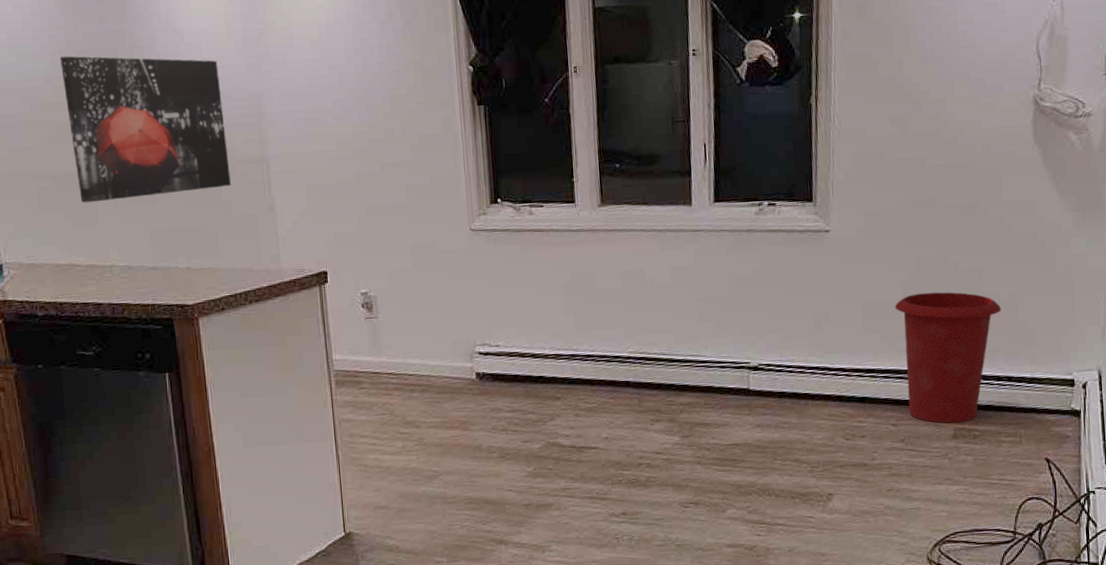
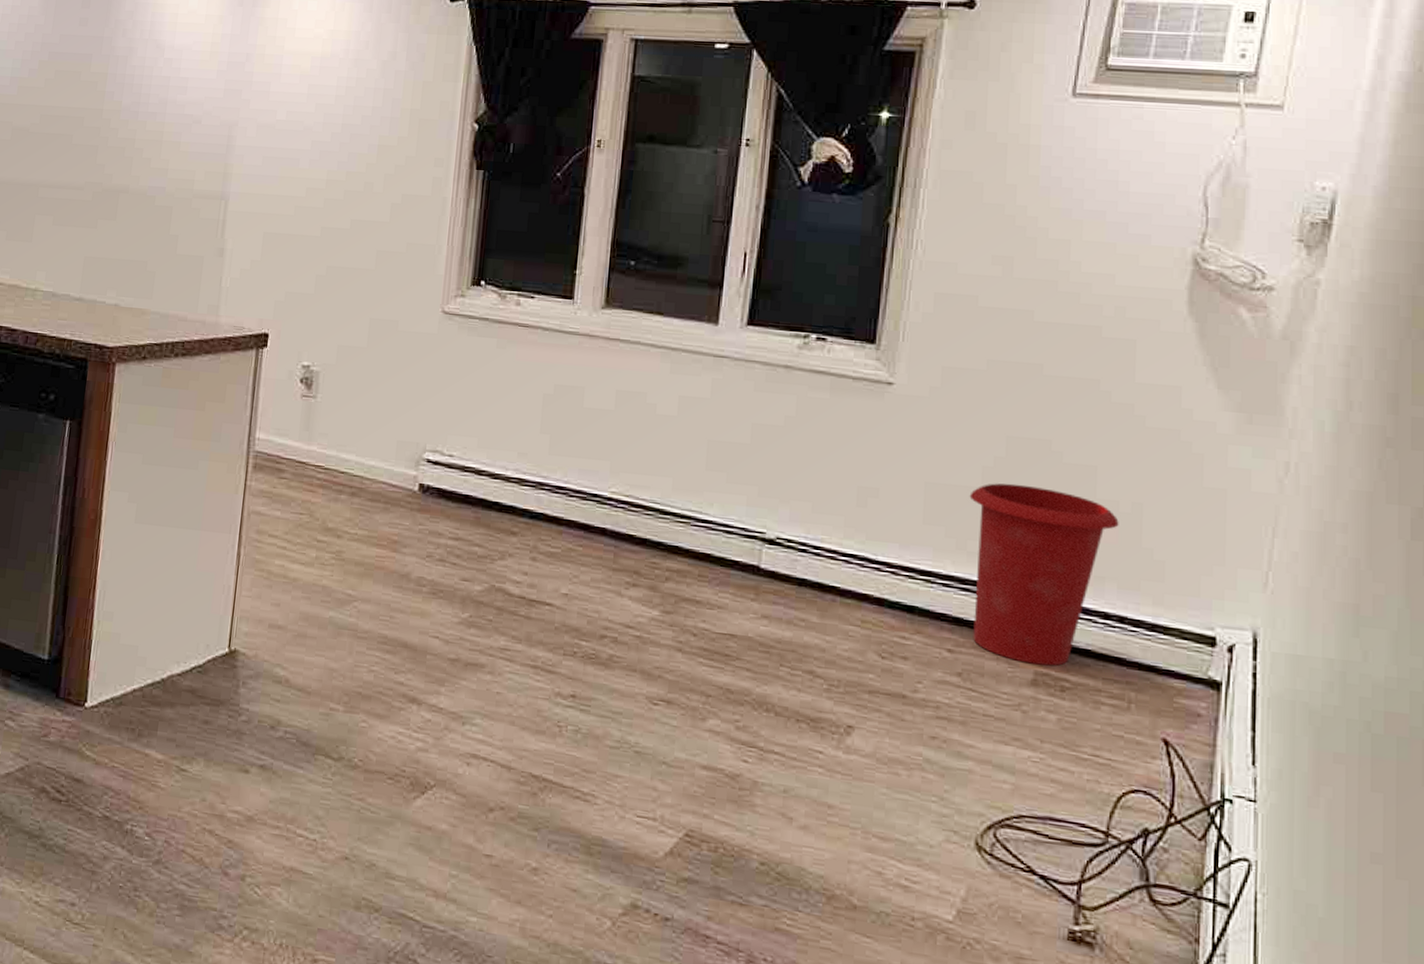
wall art: present [60,56,231,203] -> none [19,56,195,221]

